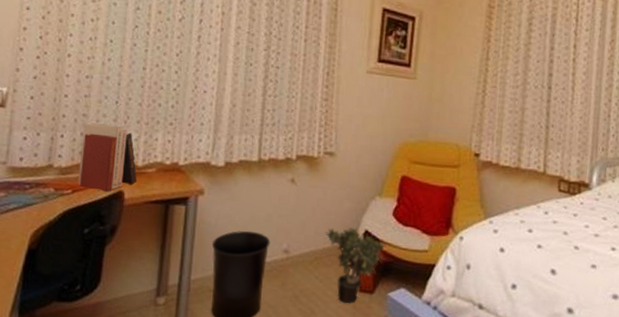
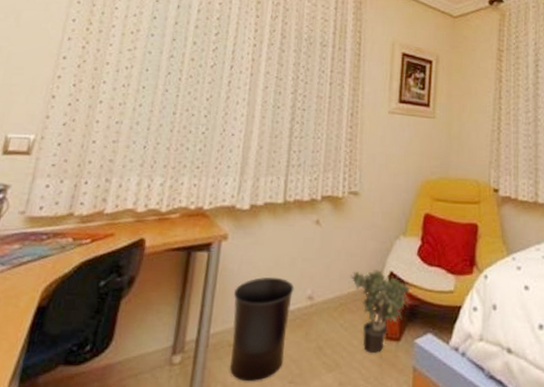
books: present [78,123,138,191] -> none [98,169,160,239]

